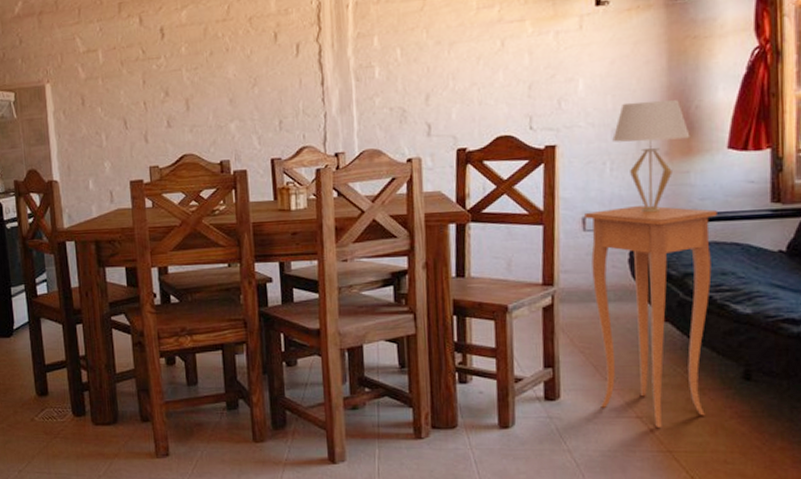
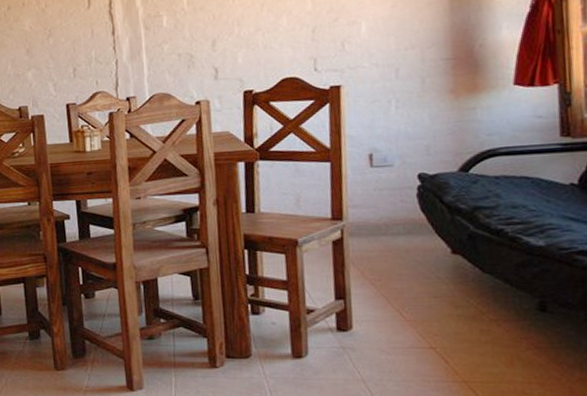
side table: present [584,205,717,429] -> none [371,142,506,359]
table lamp: present [612,100,690,213] -> none [397,39,475,149]

